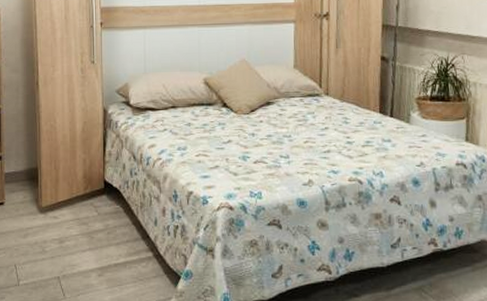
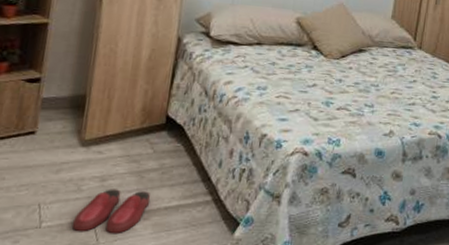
slippers: none [43,249,102,289] -> present [73,189,151,233]

